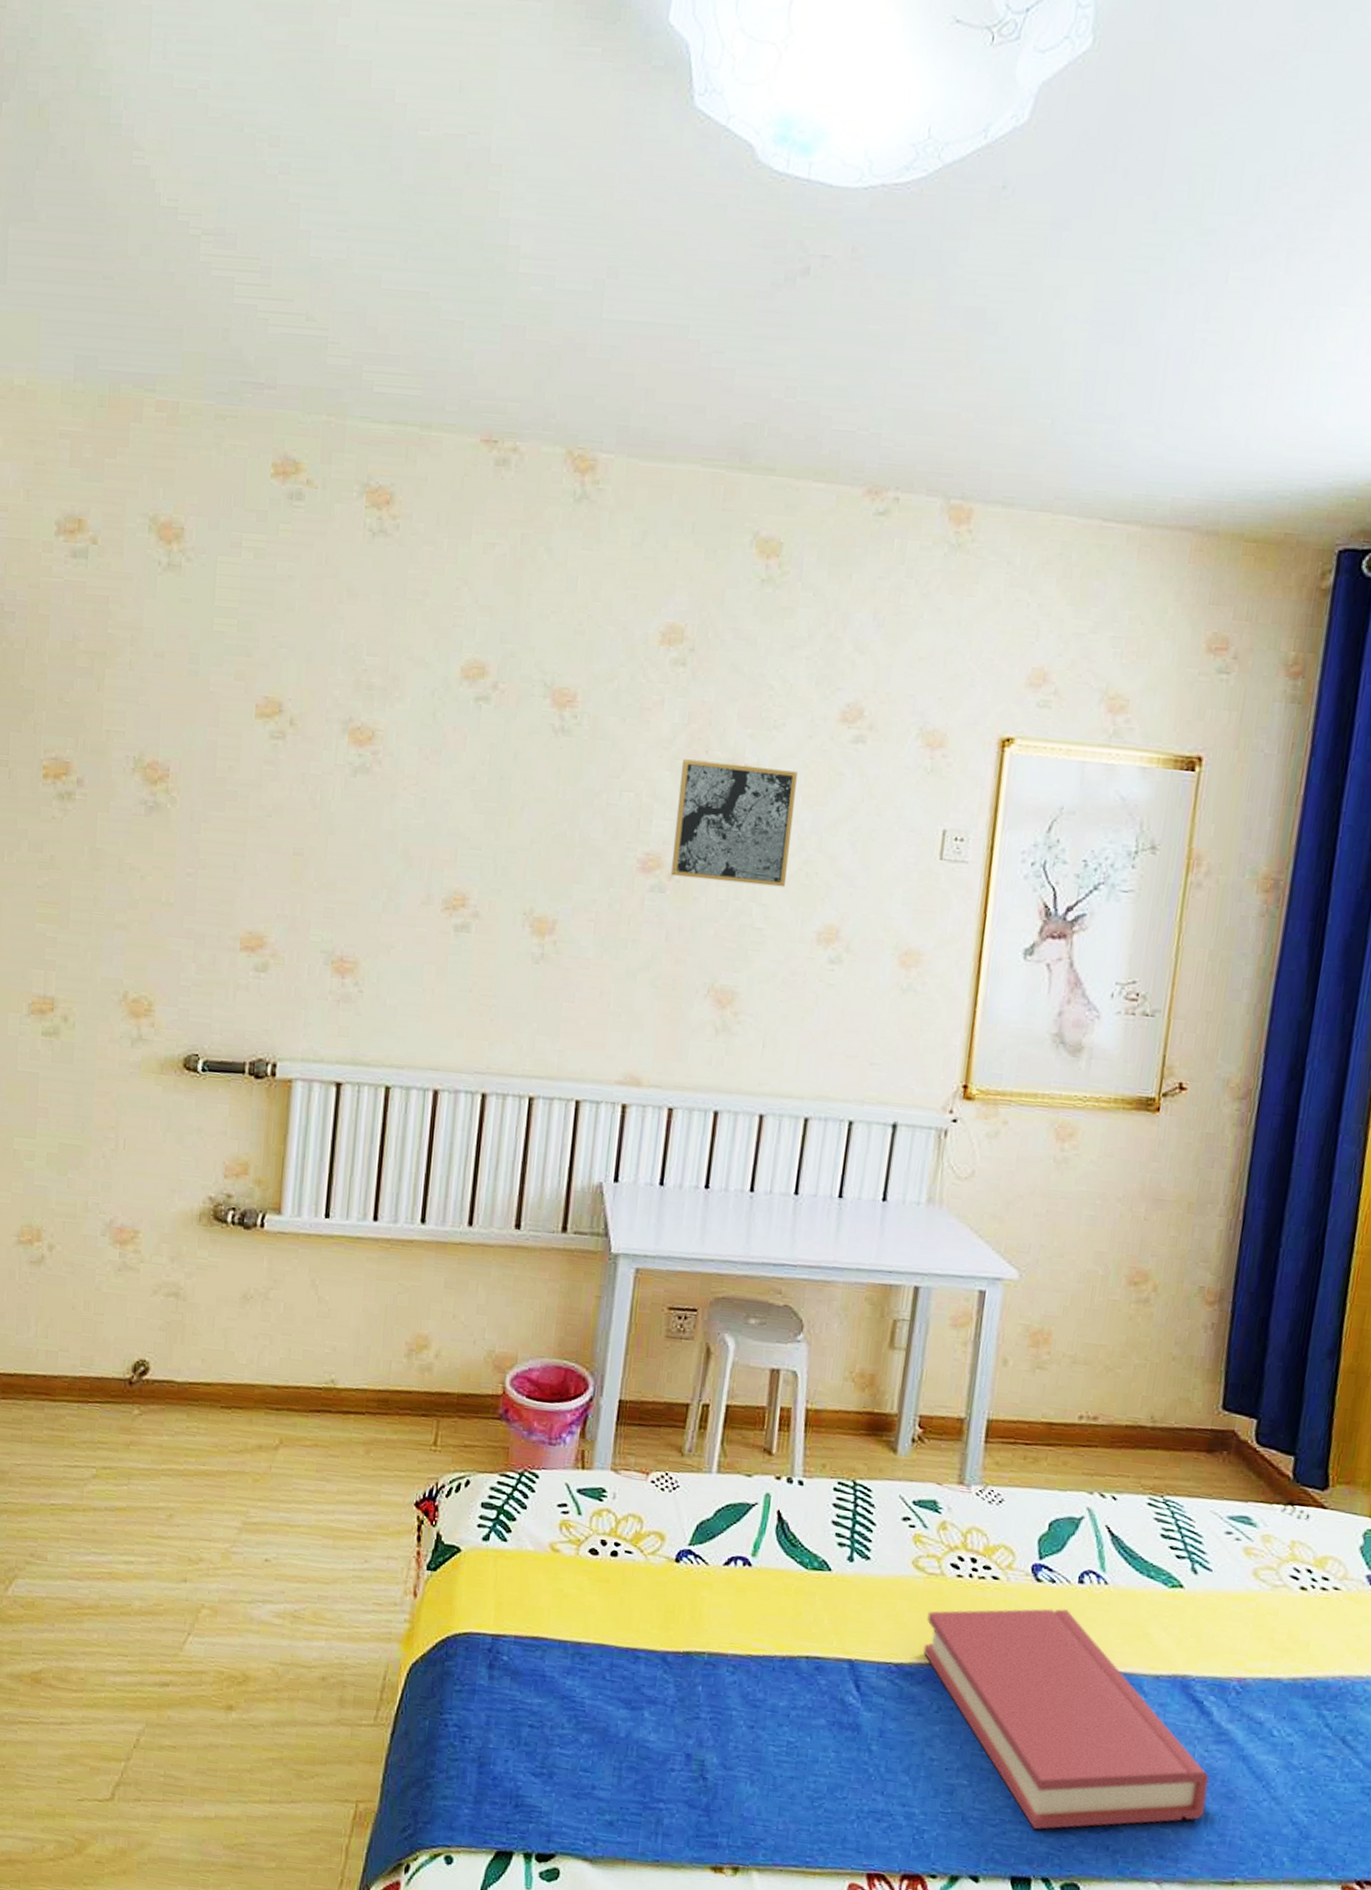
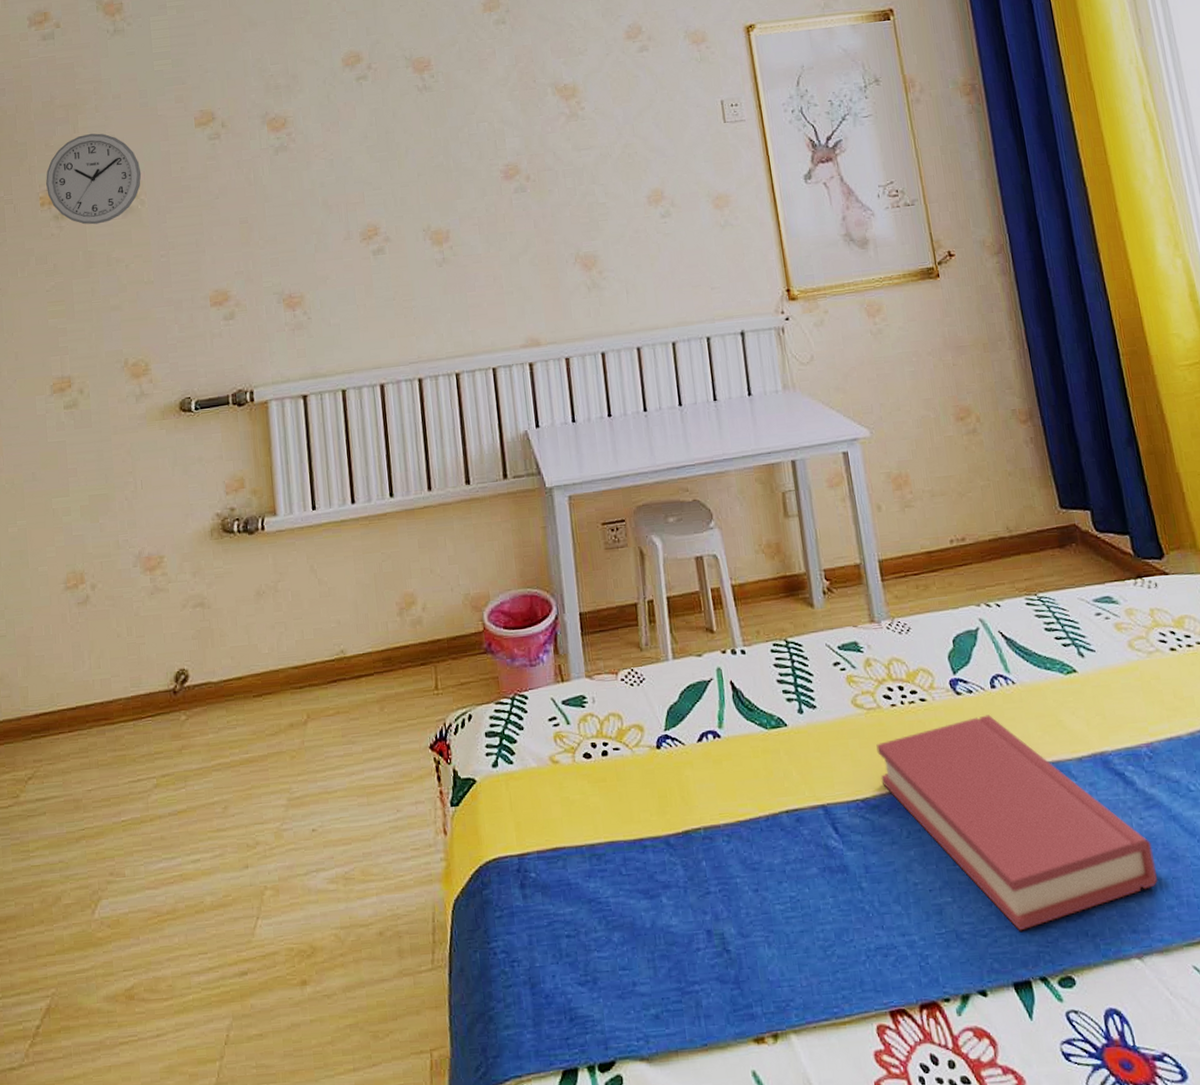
wall clock: none [52,696,177,817] -> present [45,133,142,225]
wall art: present [670,759,797,887] -> none [517,81,615,178]

